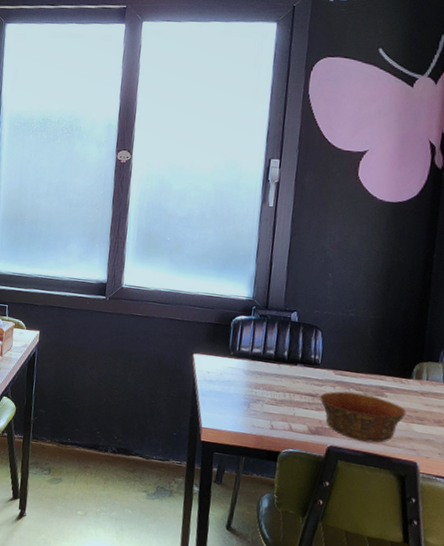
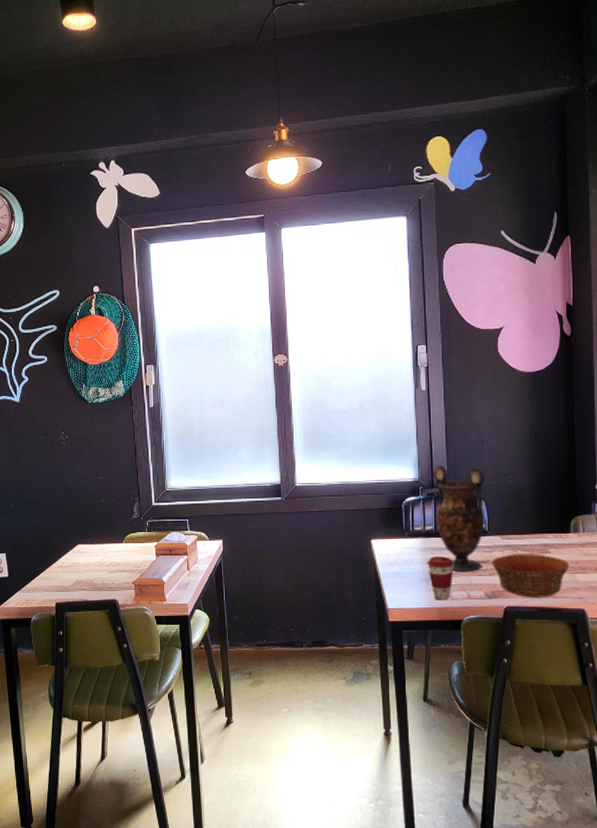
coffee cup: none [250,380,279,429] -> present [428,556,454,600]
vase: none [265,287,325,403] -> present [434,465,485,571]

